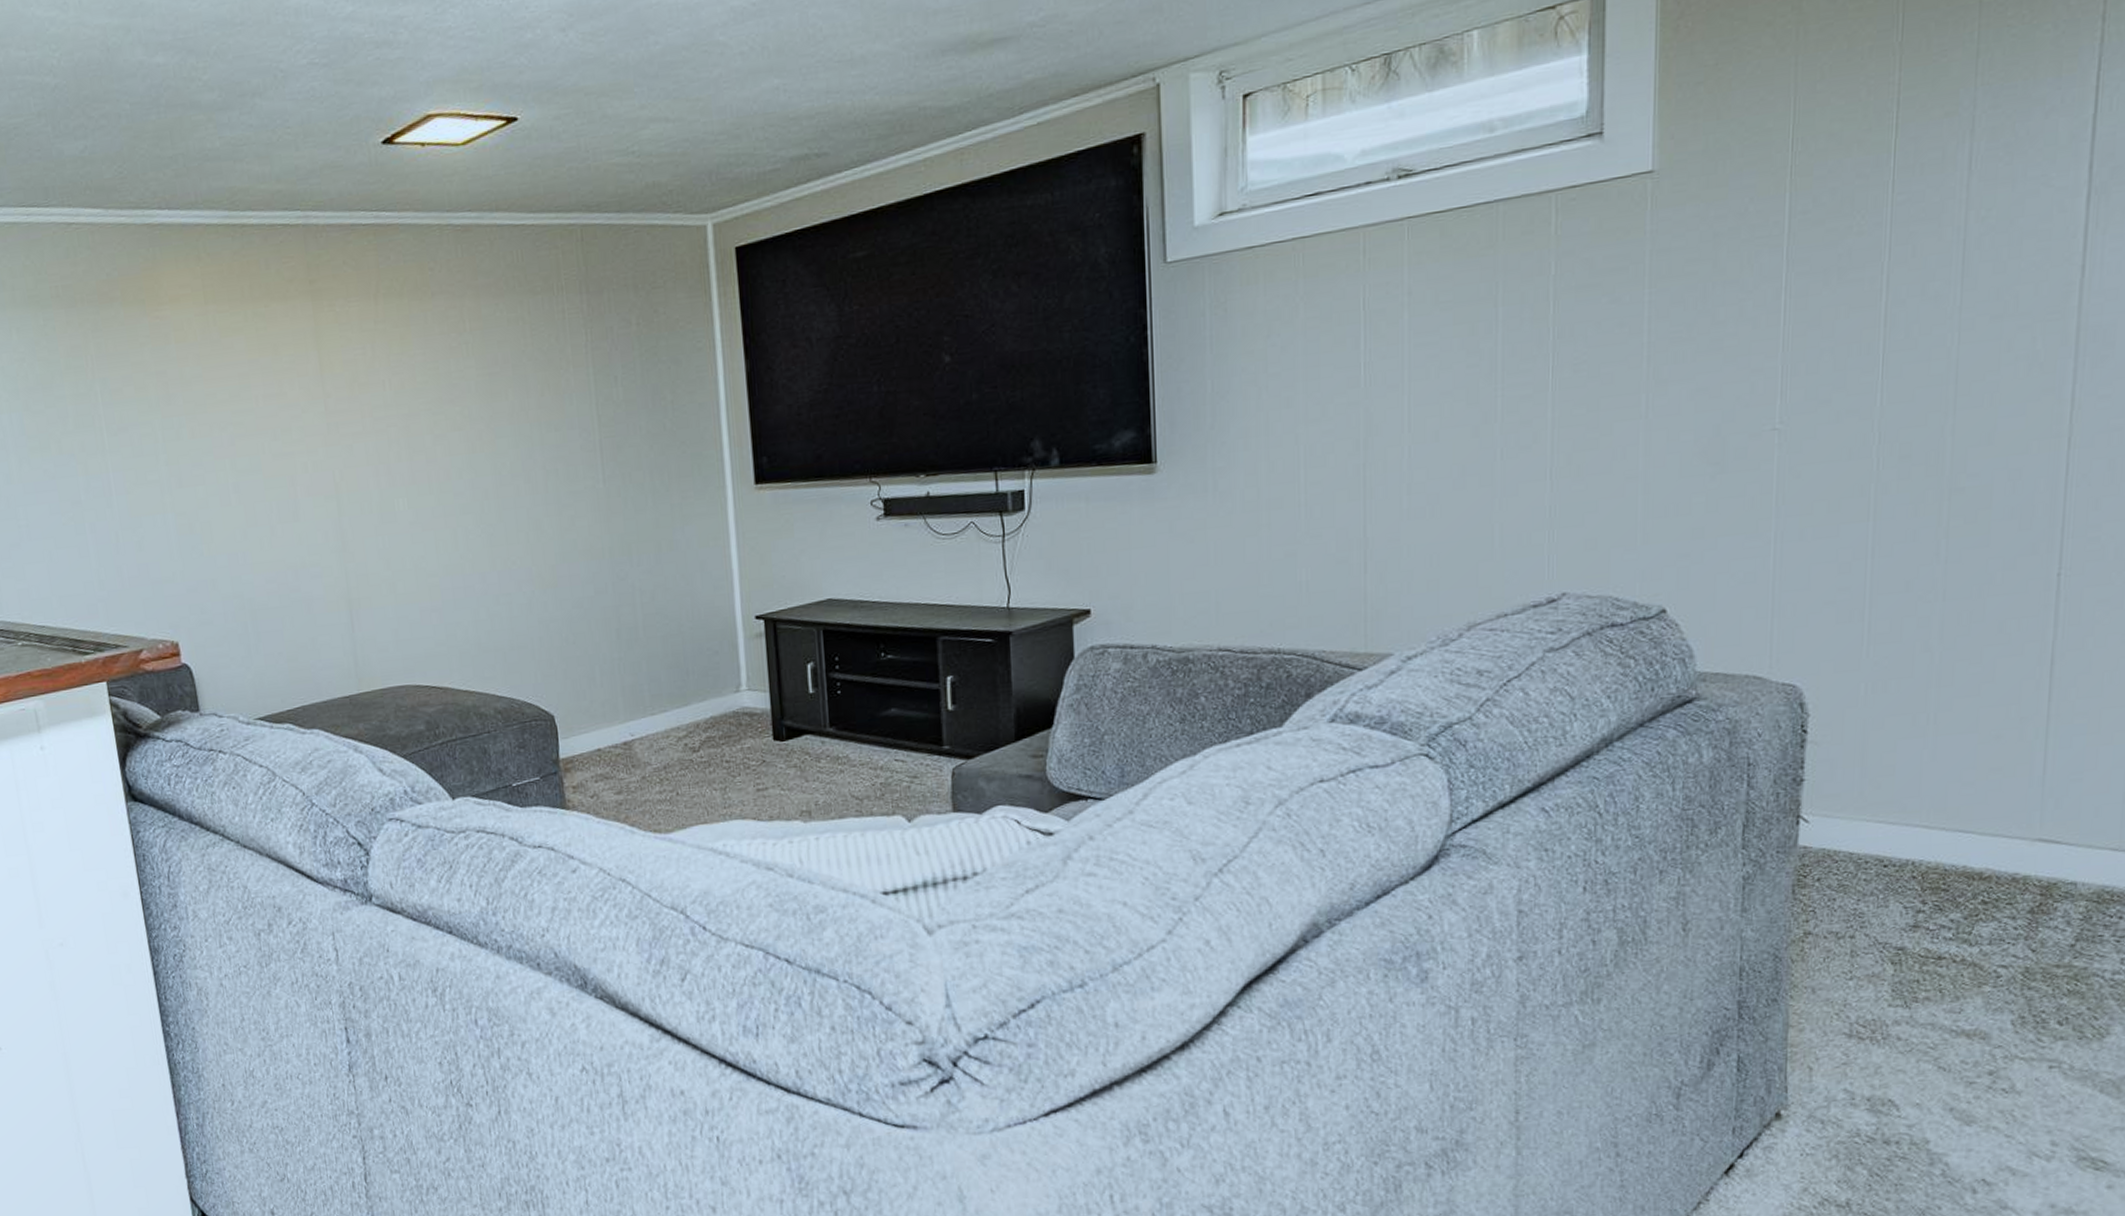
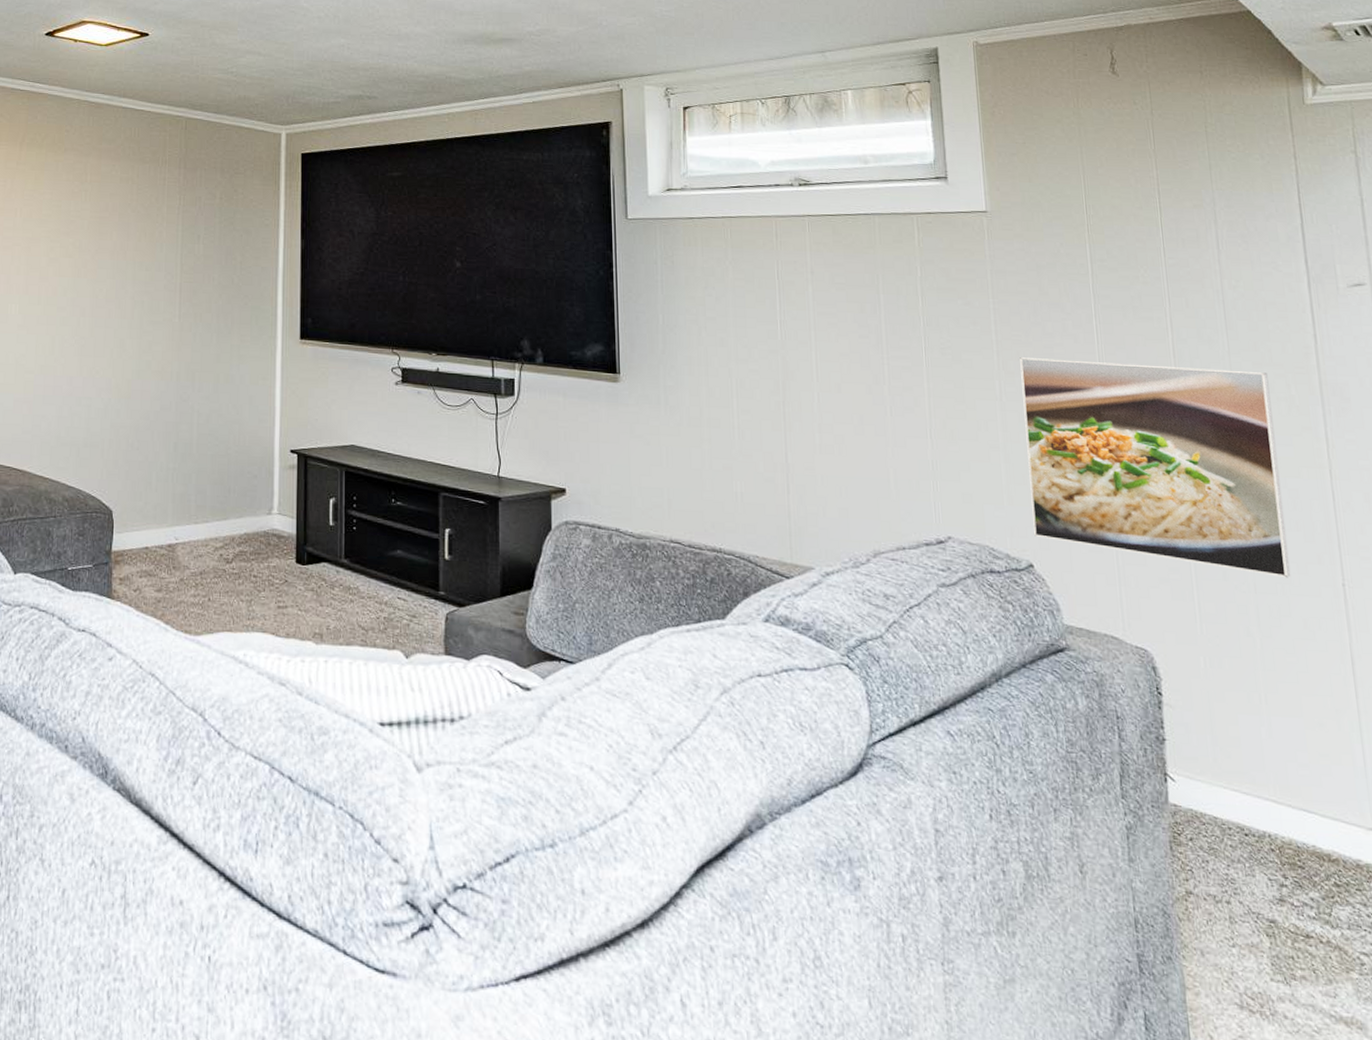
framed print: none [1671,326,2008,578] -> present [1020,357,1291,578]

